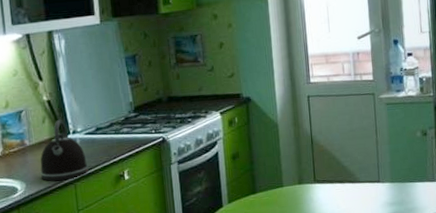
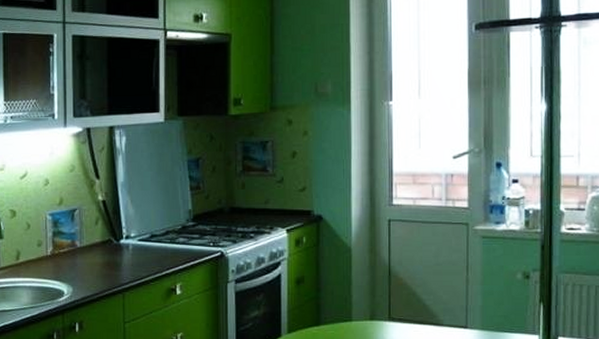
kettle: present [40,119,89,182] -> none [88,222,139,289]

